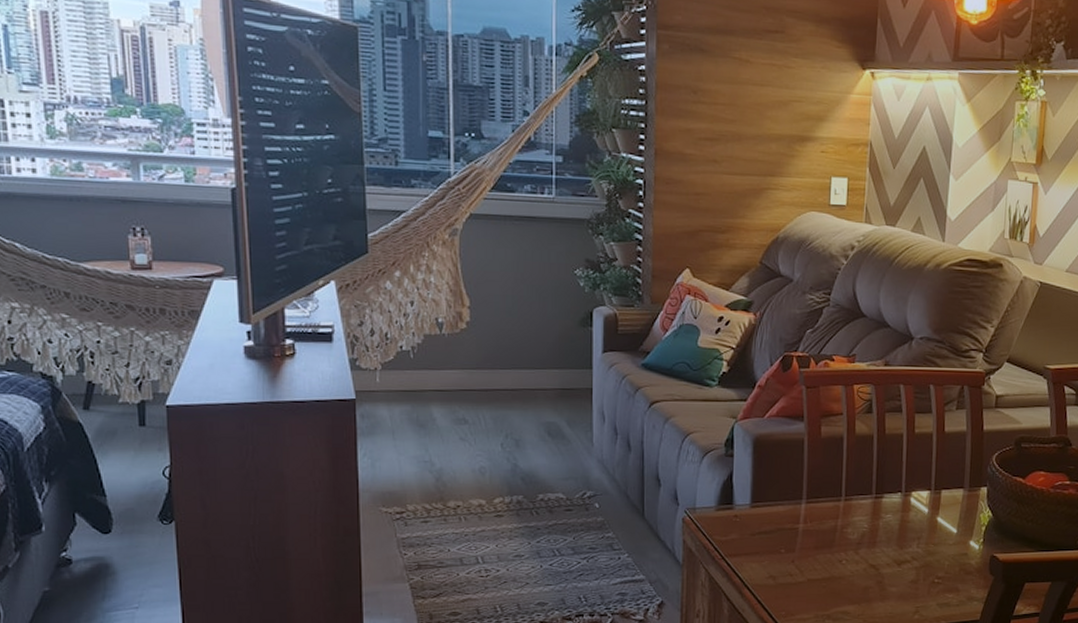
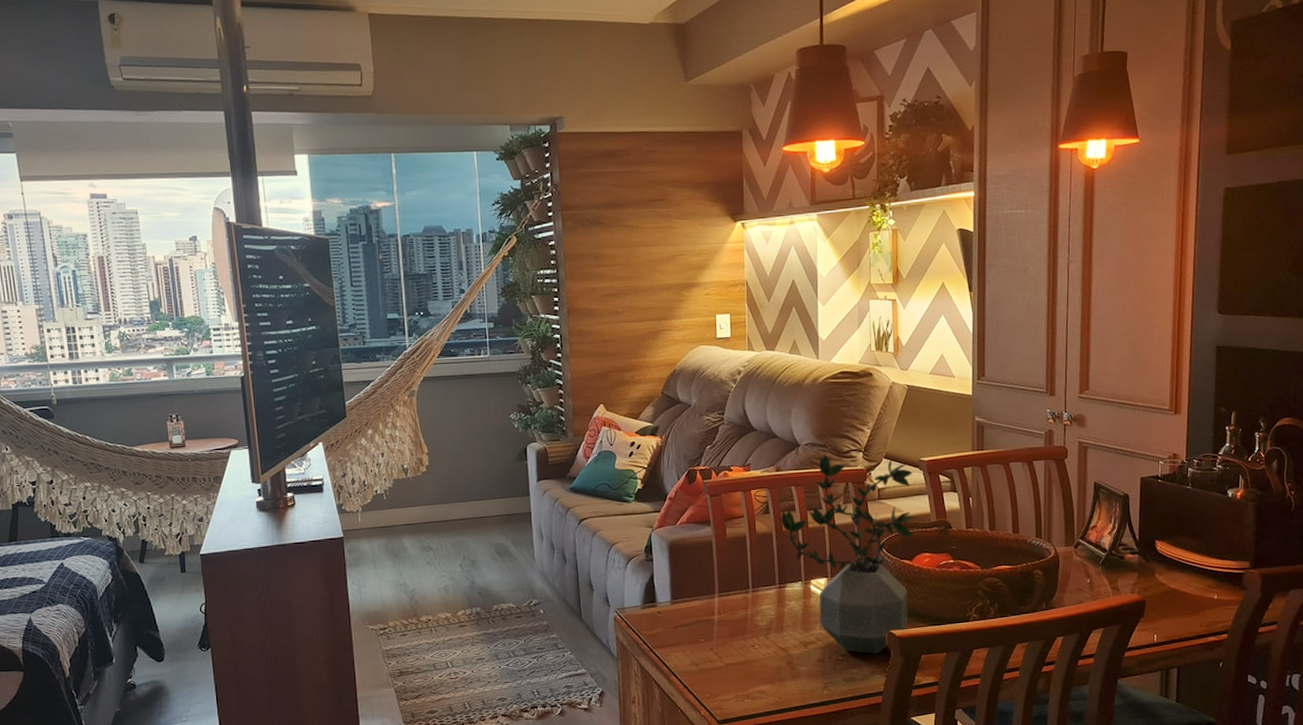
potted plant: none [884,352,1036,578] -> present [781,455,916,654]

